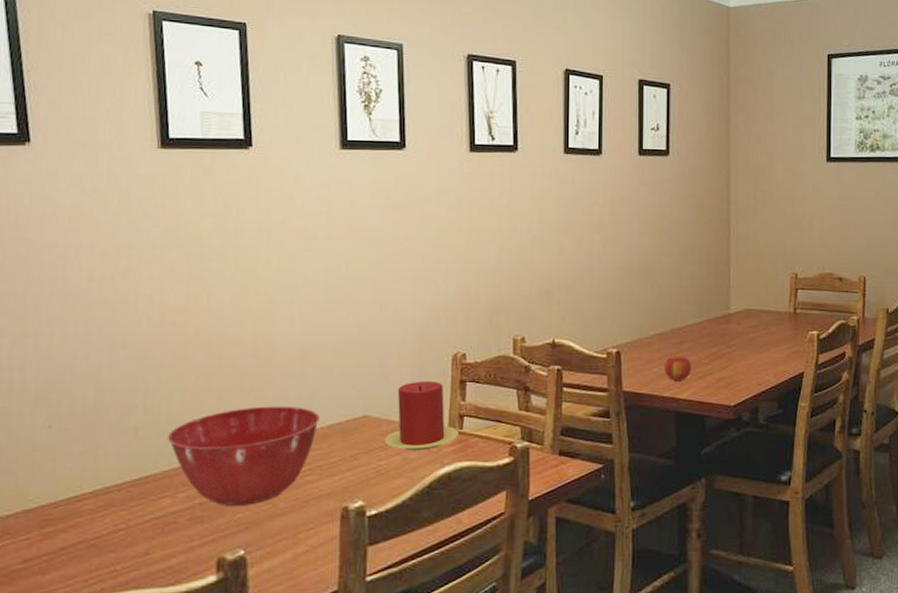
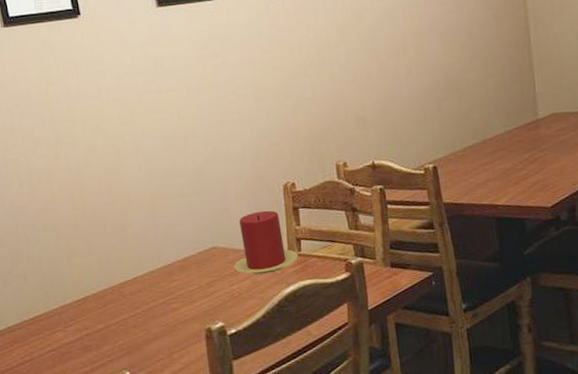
mixing bowl: present [167,406,320,506] -> none [51,244,175,335]
apple: present [664,356,692,381] -> none [479,164,507,189]

